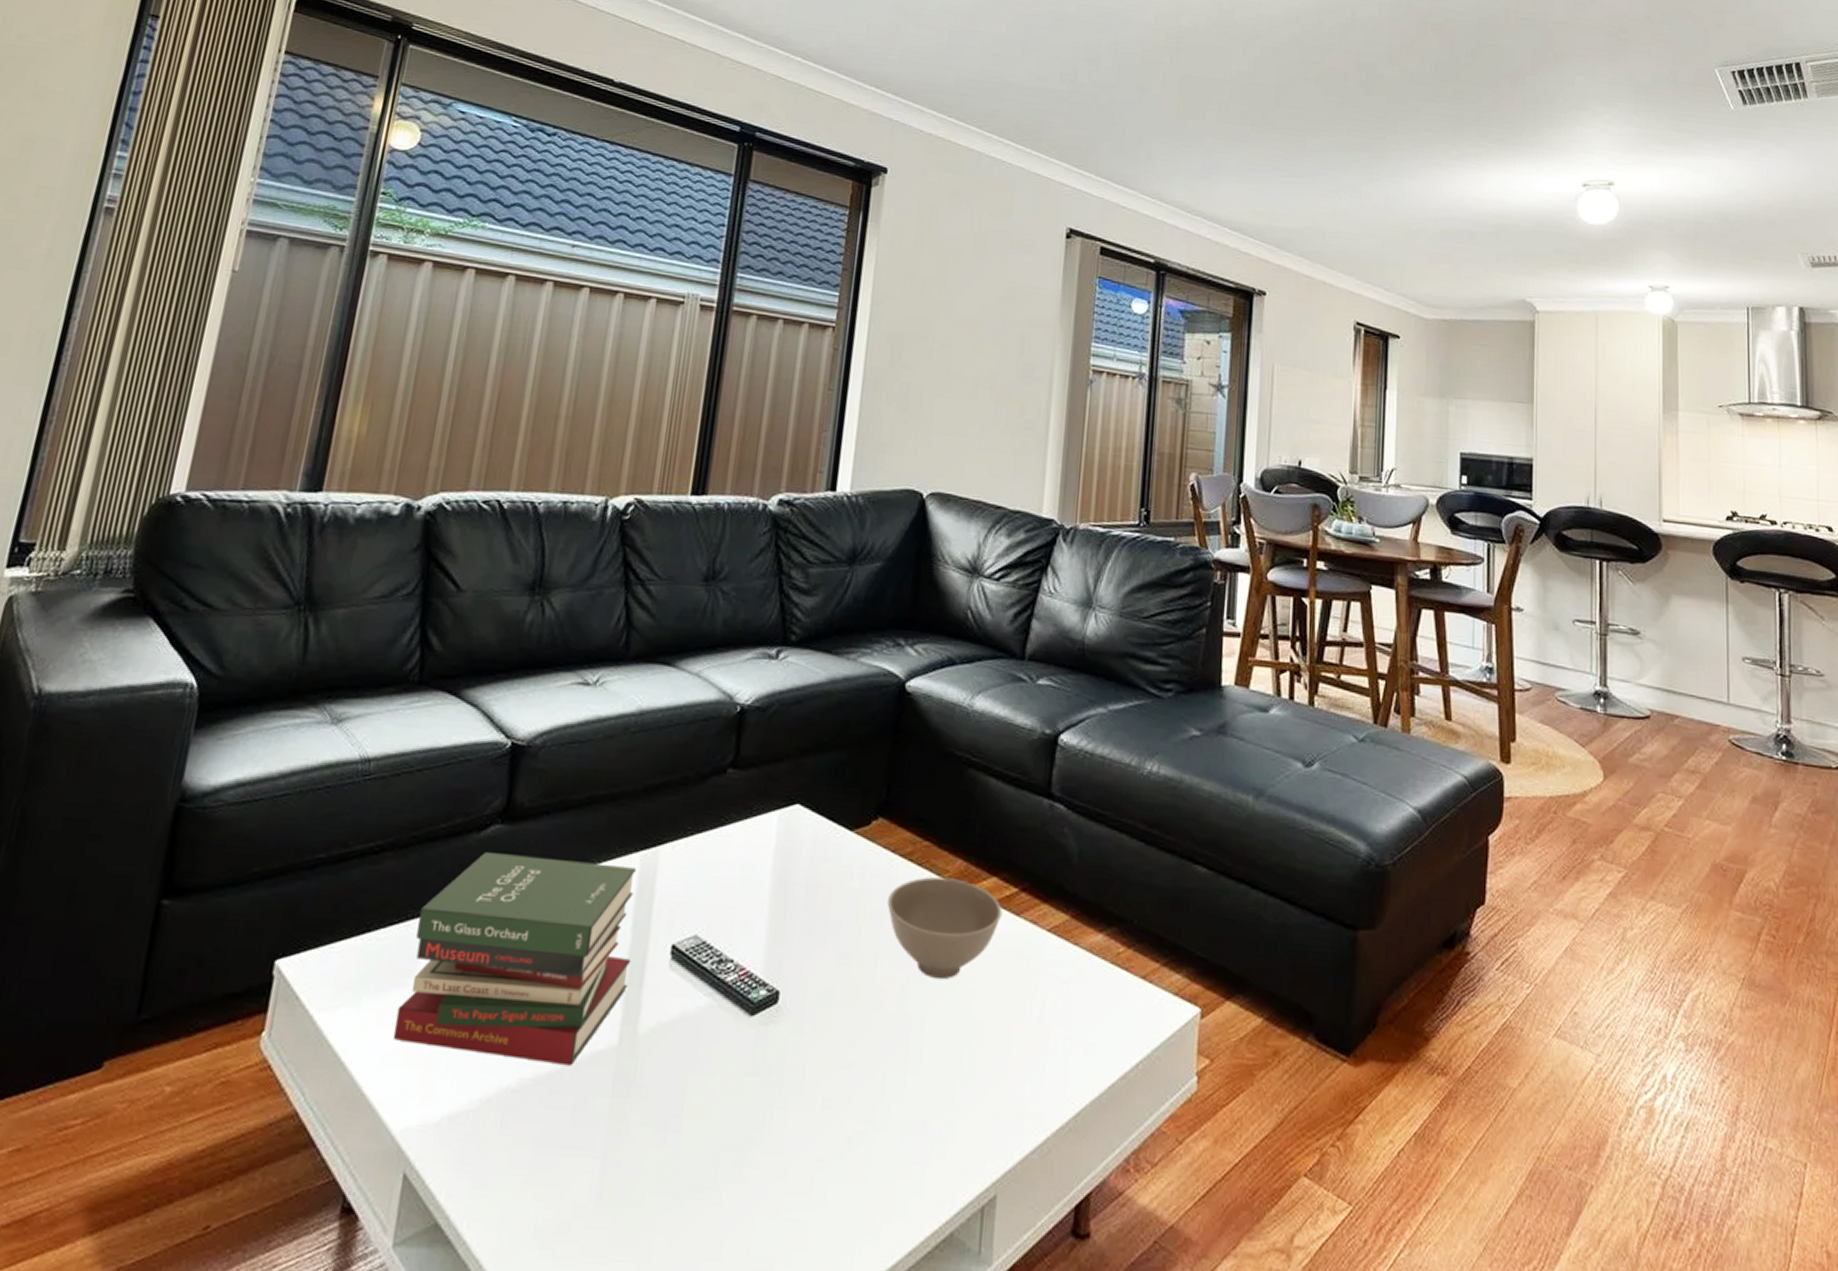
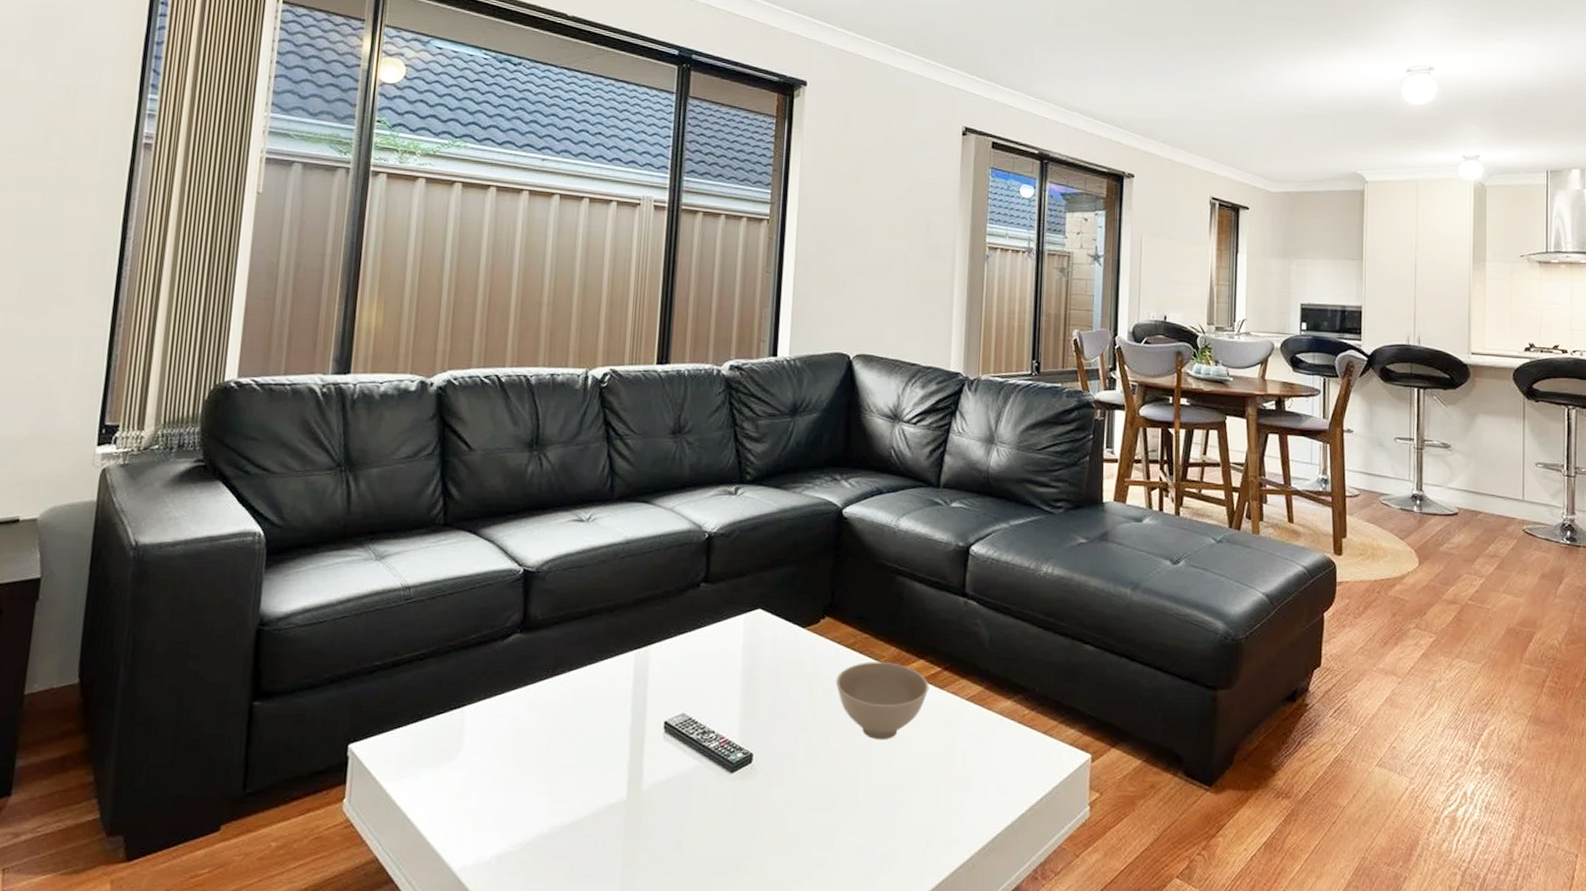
books: present [392,852,637,1066] -> none [447,656,633,816]

